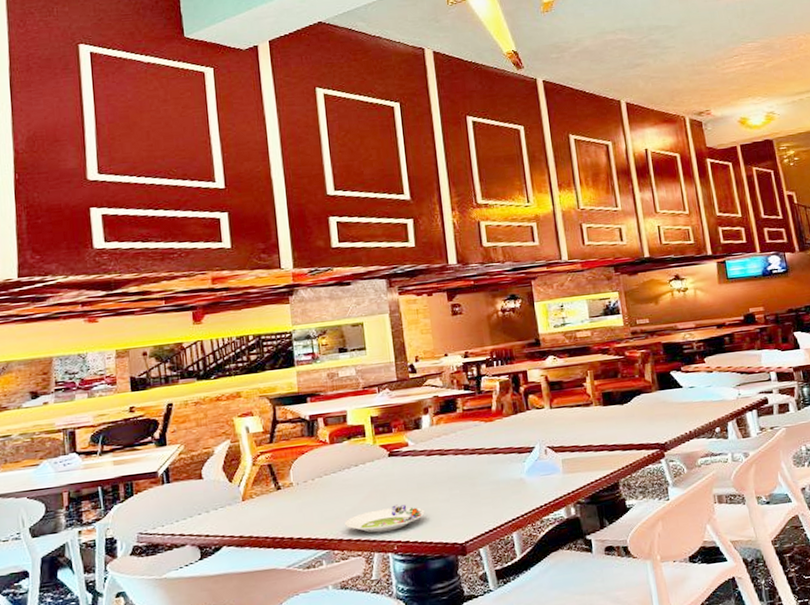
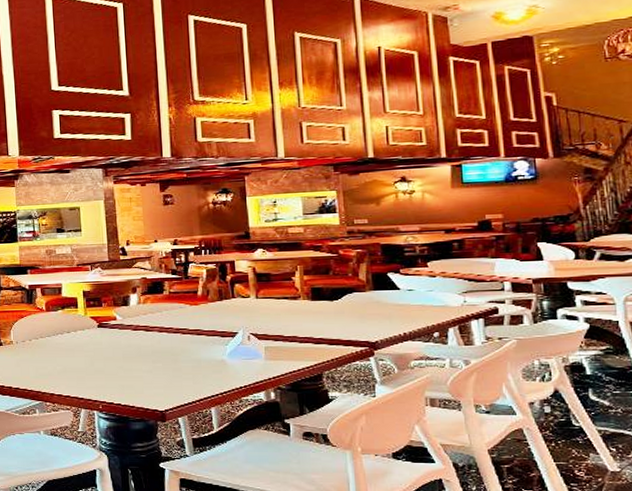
salad plate: present [344,504,425,533] -> none [55,370,129,392]

